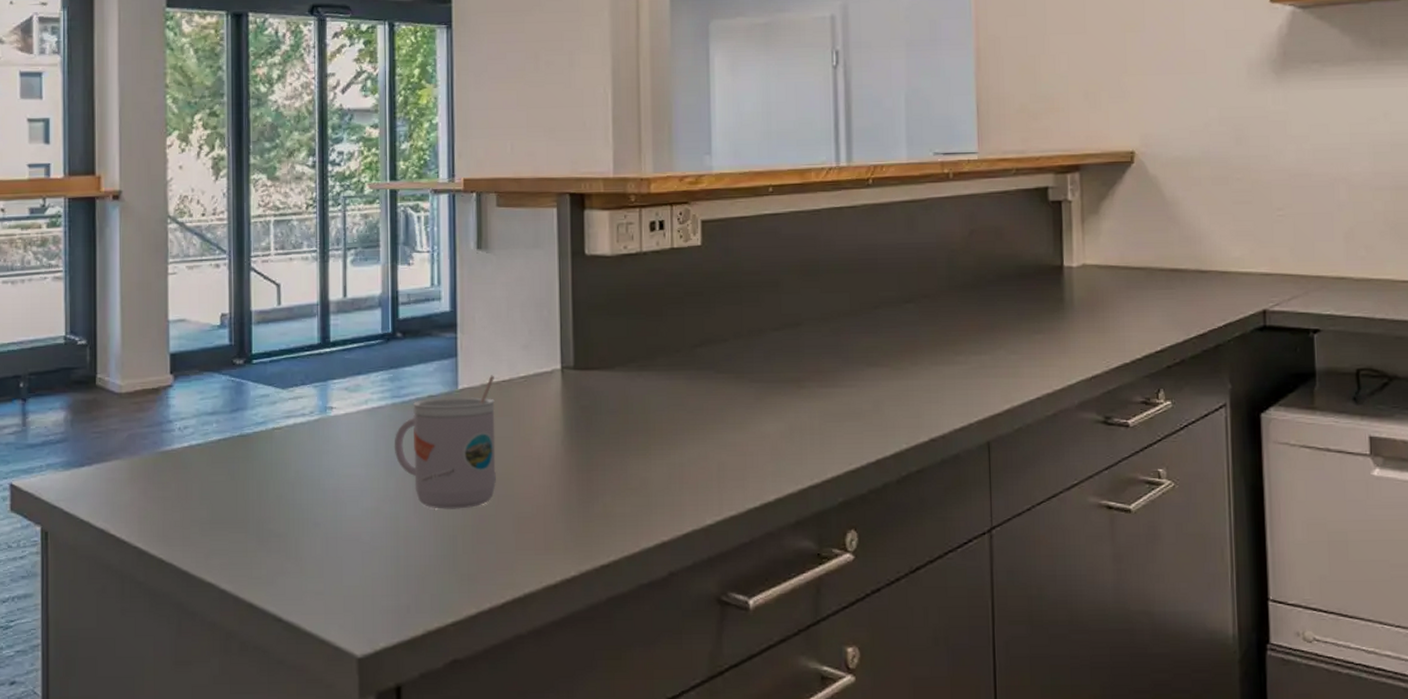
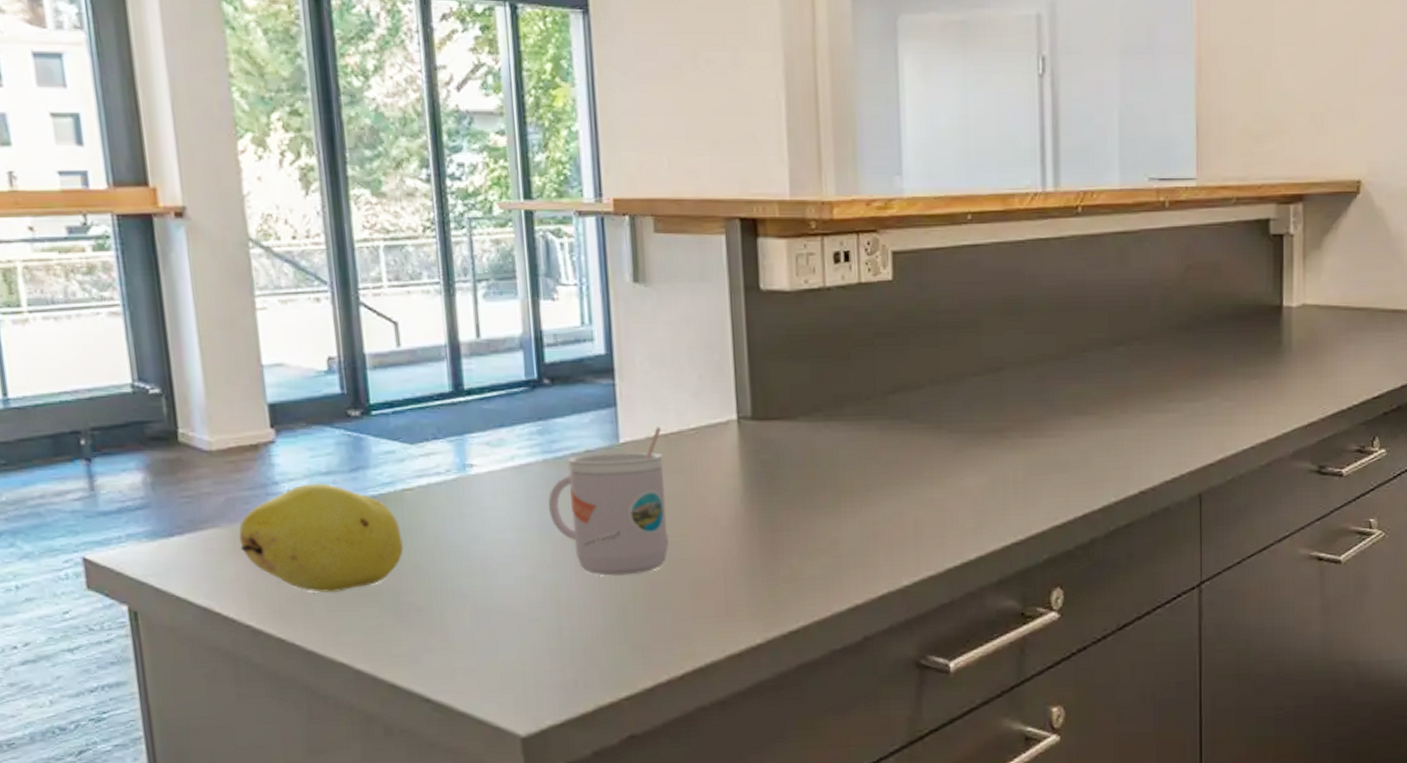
fruit: none [136,422,270,520] -> present [239,483,404,593]

